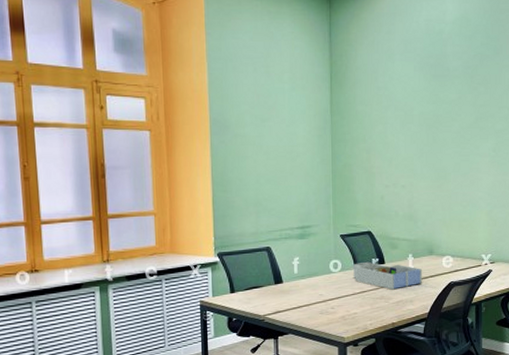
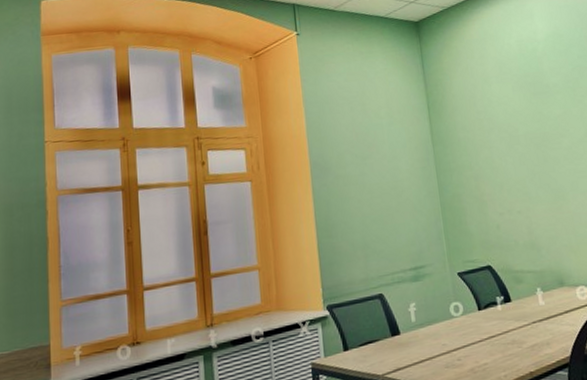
desk organizer: present [353,261,423,290] -> none [476,300,558,332]

